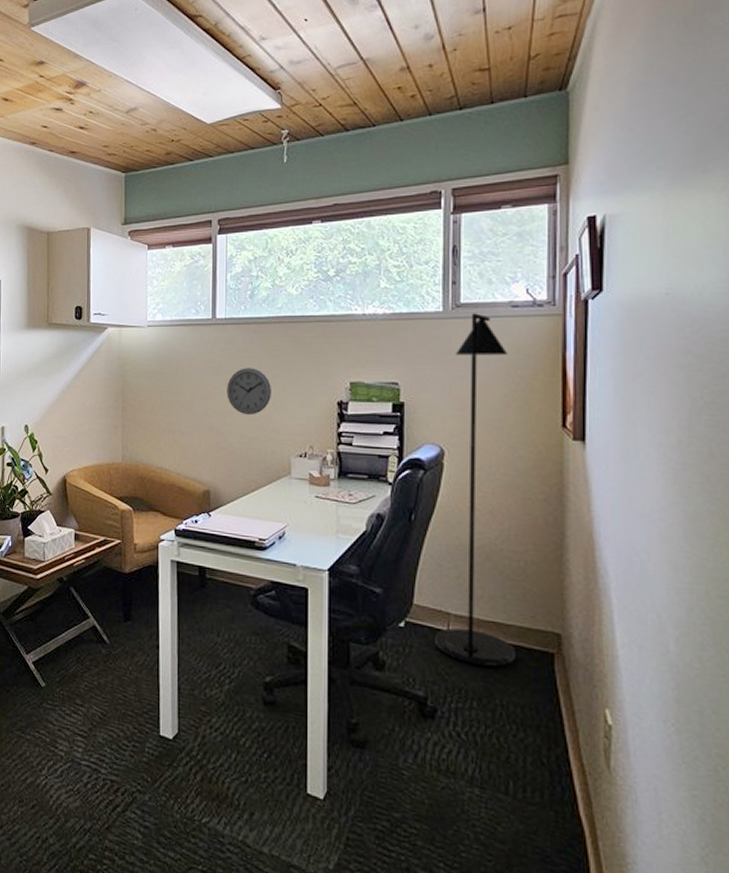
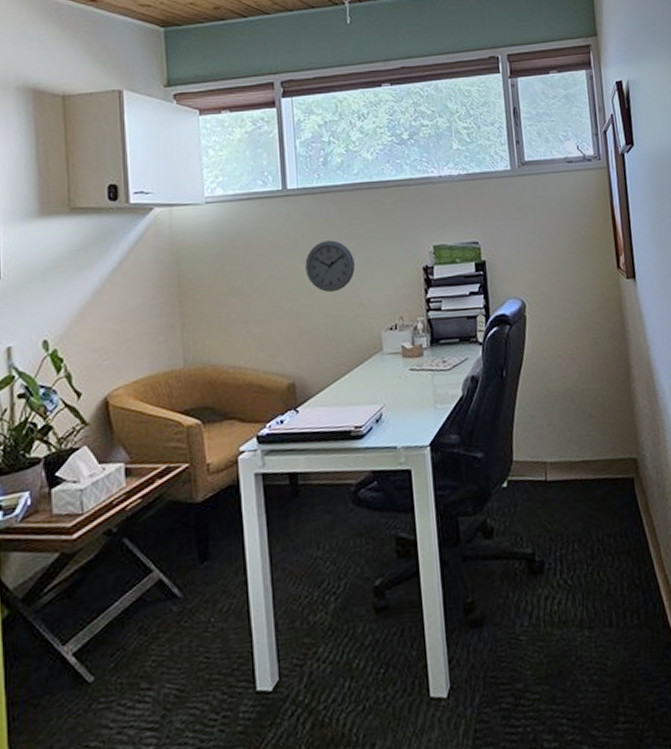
floor lamp: present [435,313,515,667] -> none [525,170,604,507]

